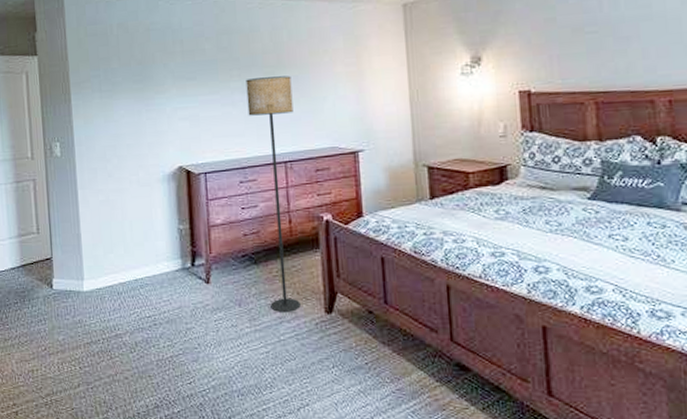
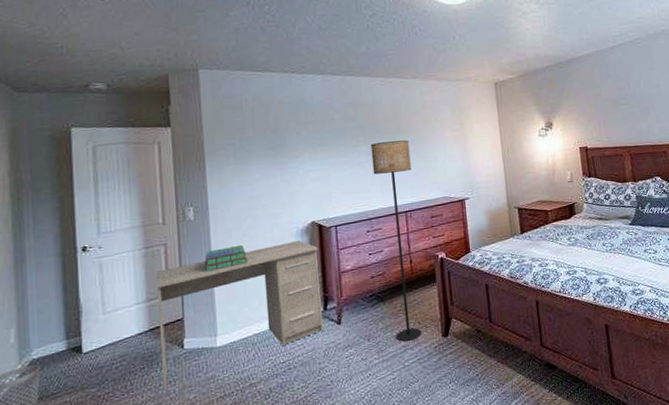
desk: none [26,186,192,328] -> present [156,240,324,391]
stack of books: none [71,186,114,212] -> present [205,244,248,272]

